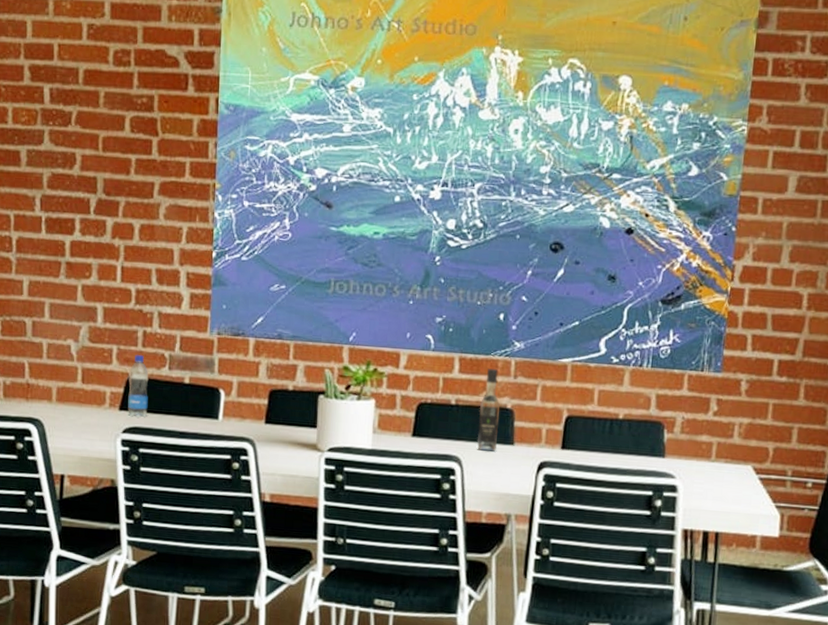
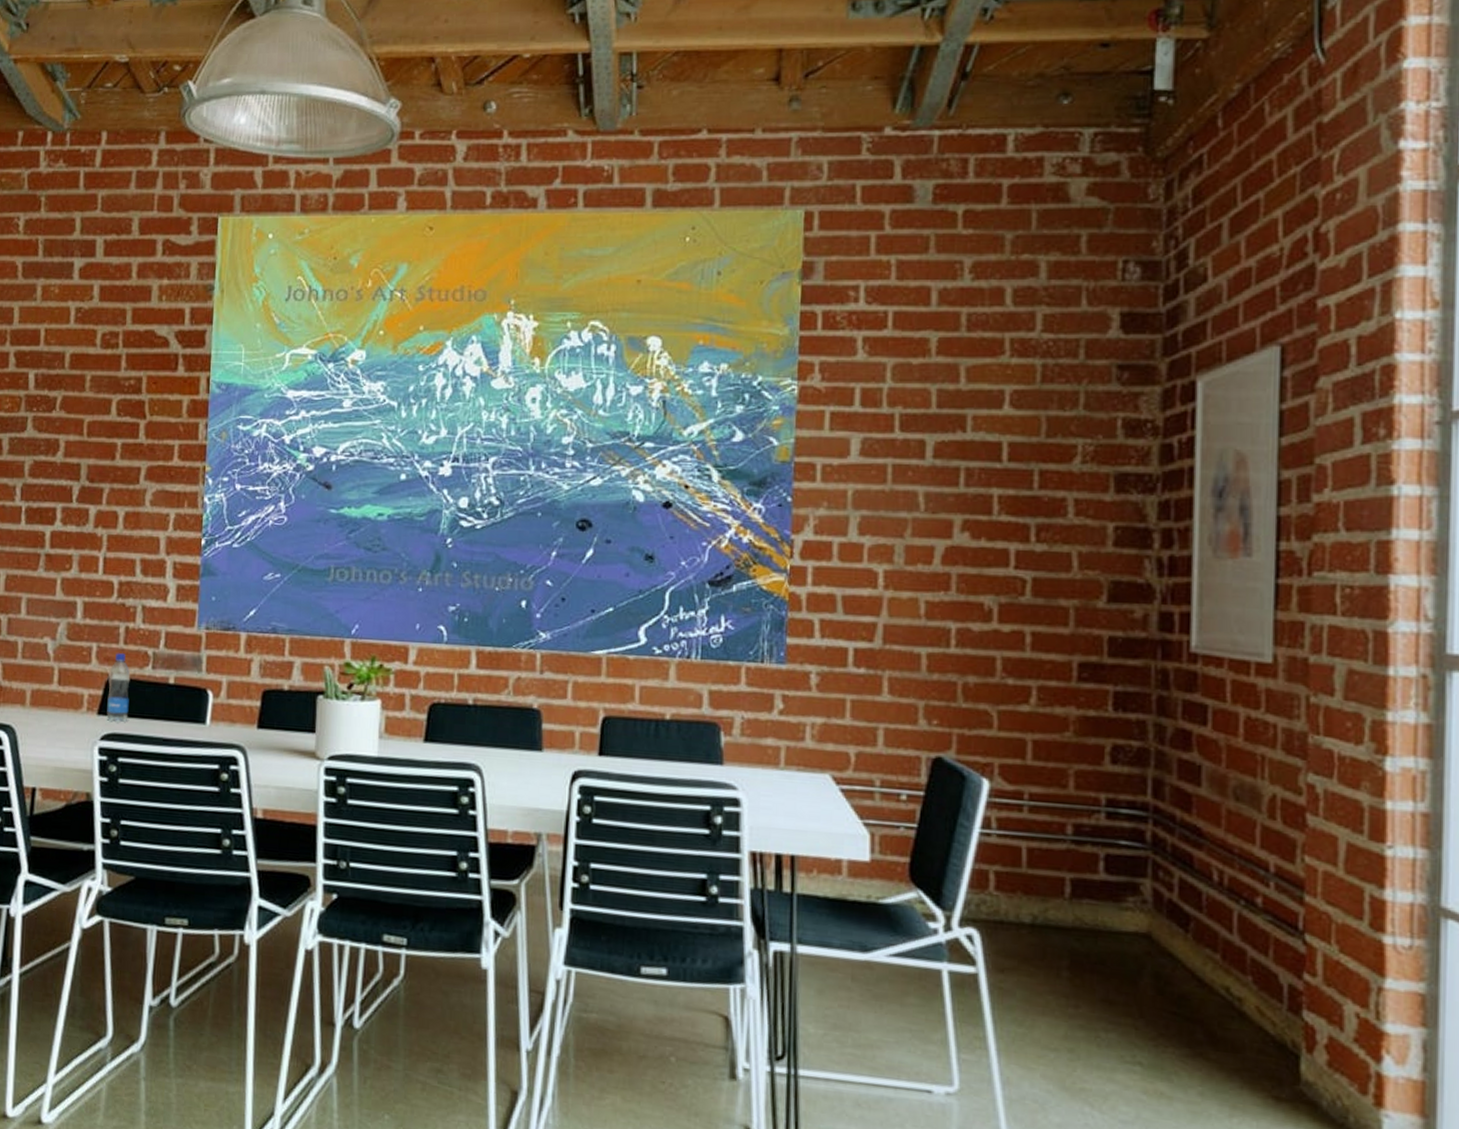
bottle: present [477,369,500,452] -> none [500,663,524,759]

